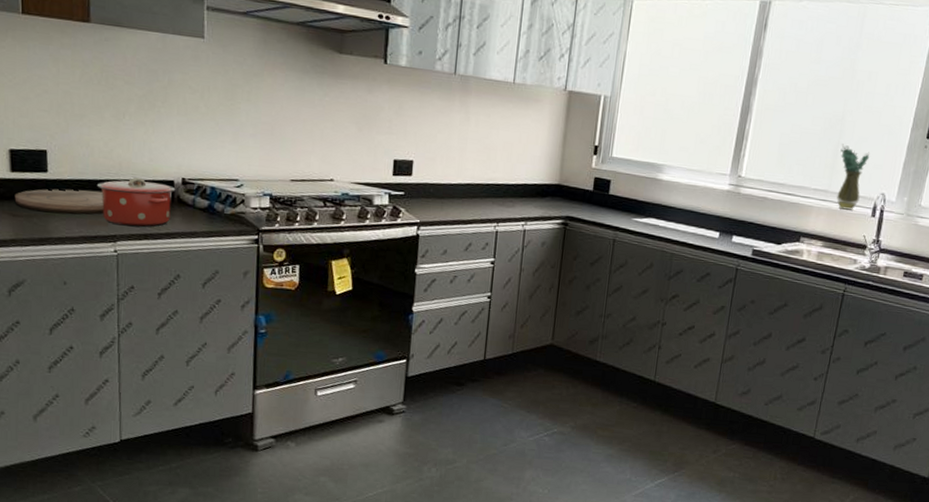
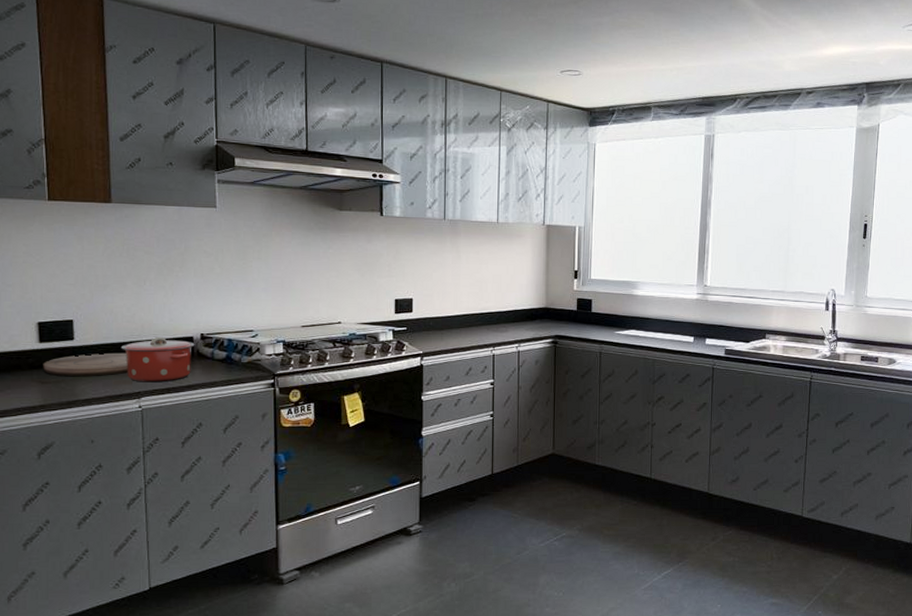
vase: present [836,144,870,210] -> none [790,249,817,306]

